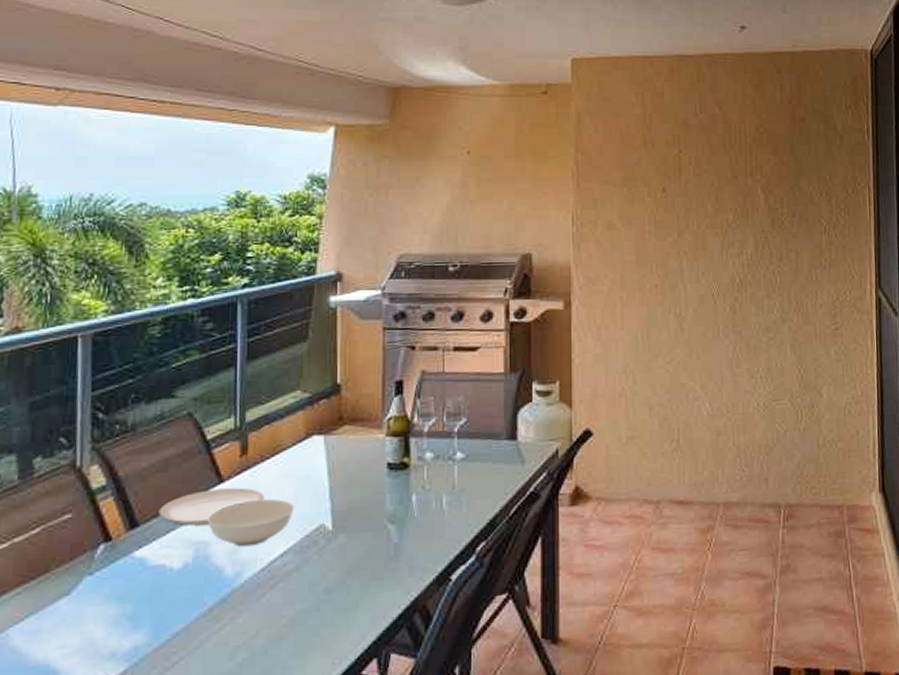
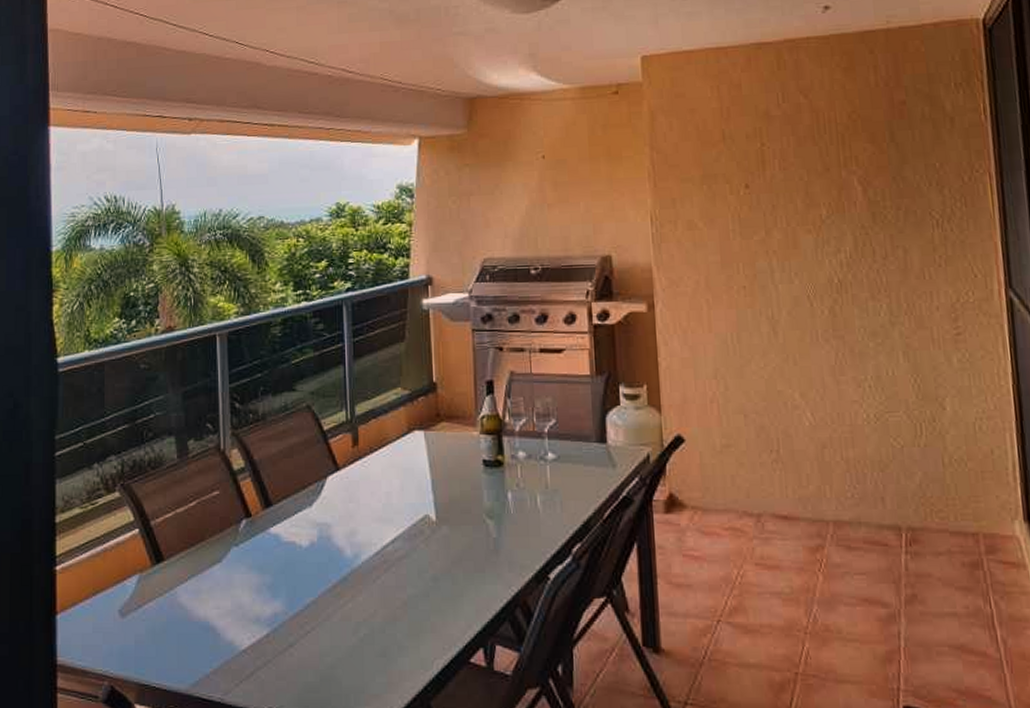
plate: present [159,487,264,526] -> none [287,476,375,508]
bowl: present [208,498,294,547] -> none [328,487,401,531]

